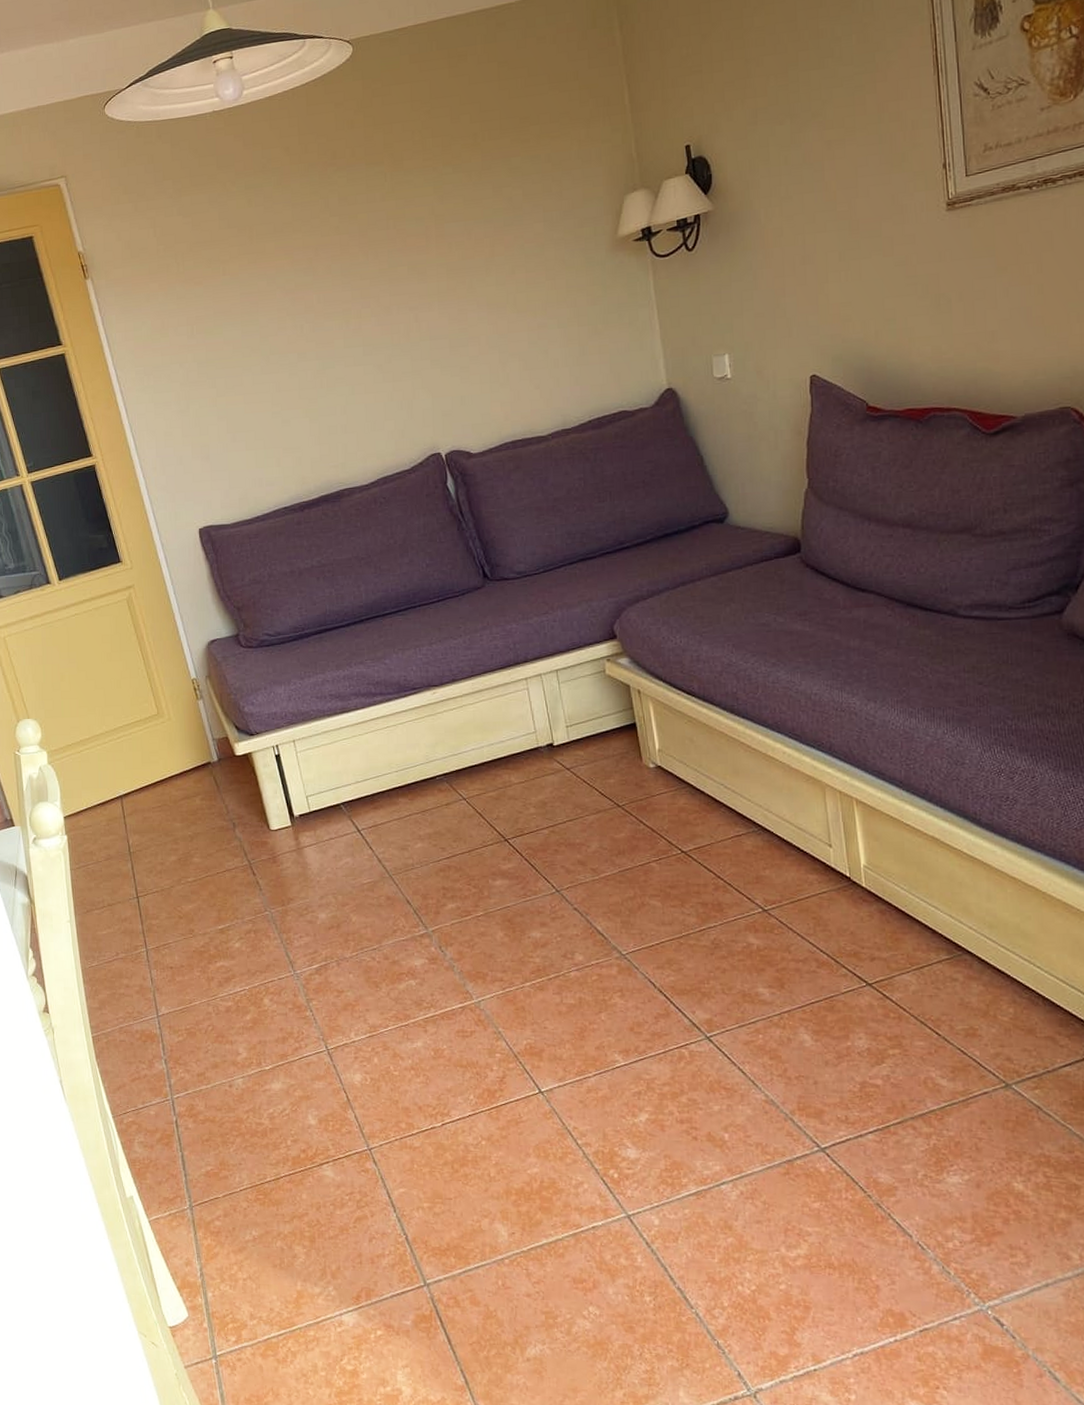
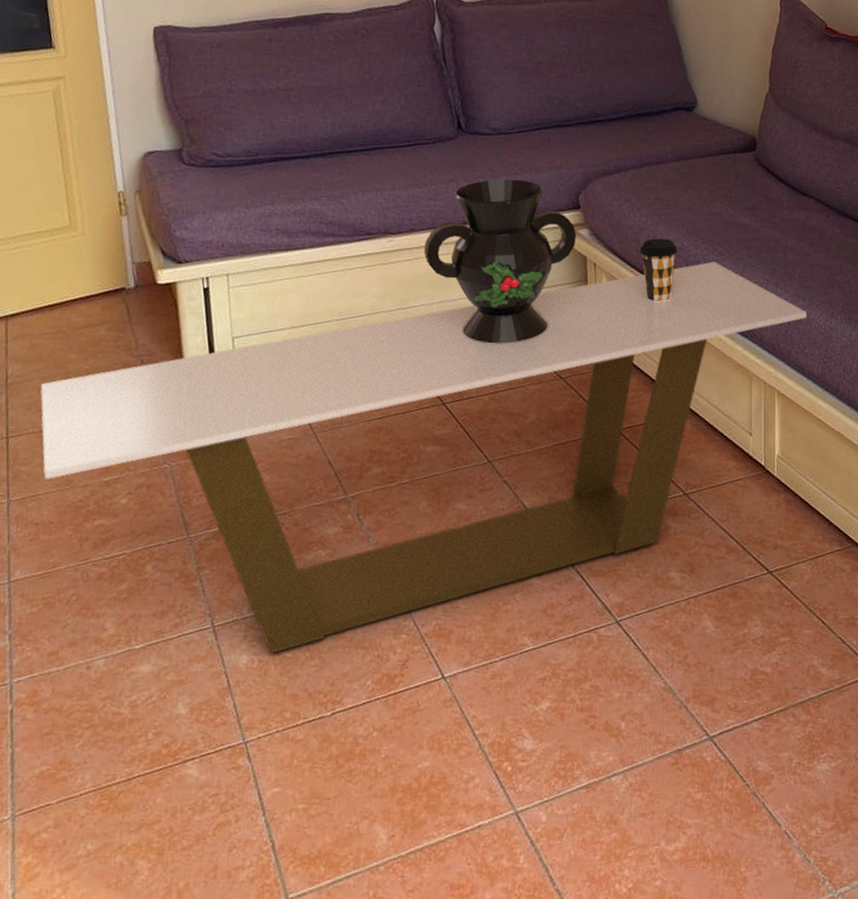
coffee table: none [156,674,880,1072] -> present [40,261,807,654]
decorative vase: none [467,618,616,780] -> present [424,179,576,345]
coffee cup: none [684,657,726,722] -> present [639,238,678,303]

